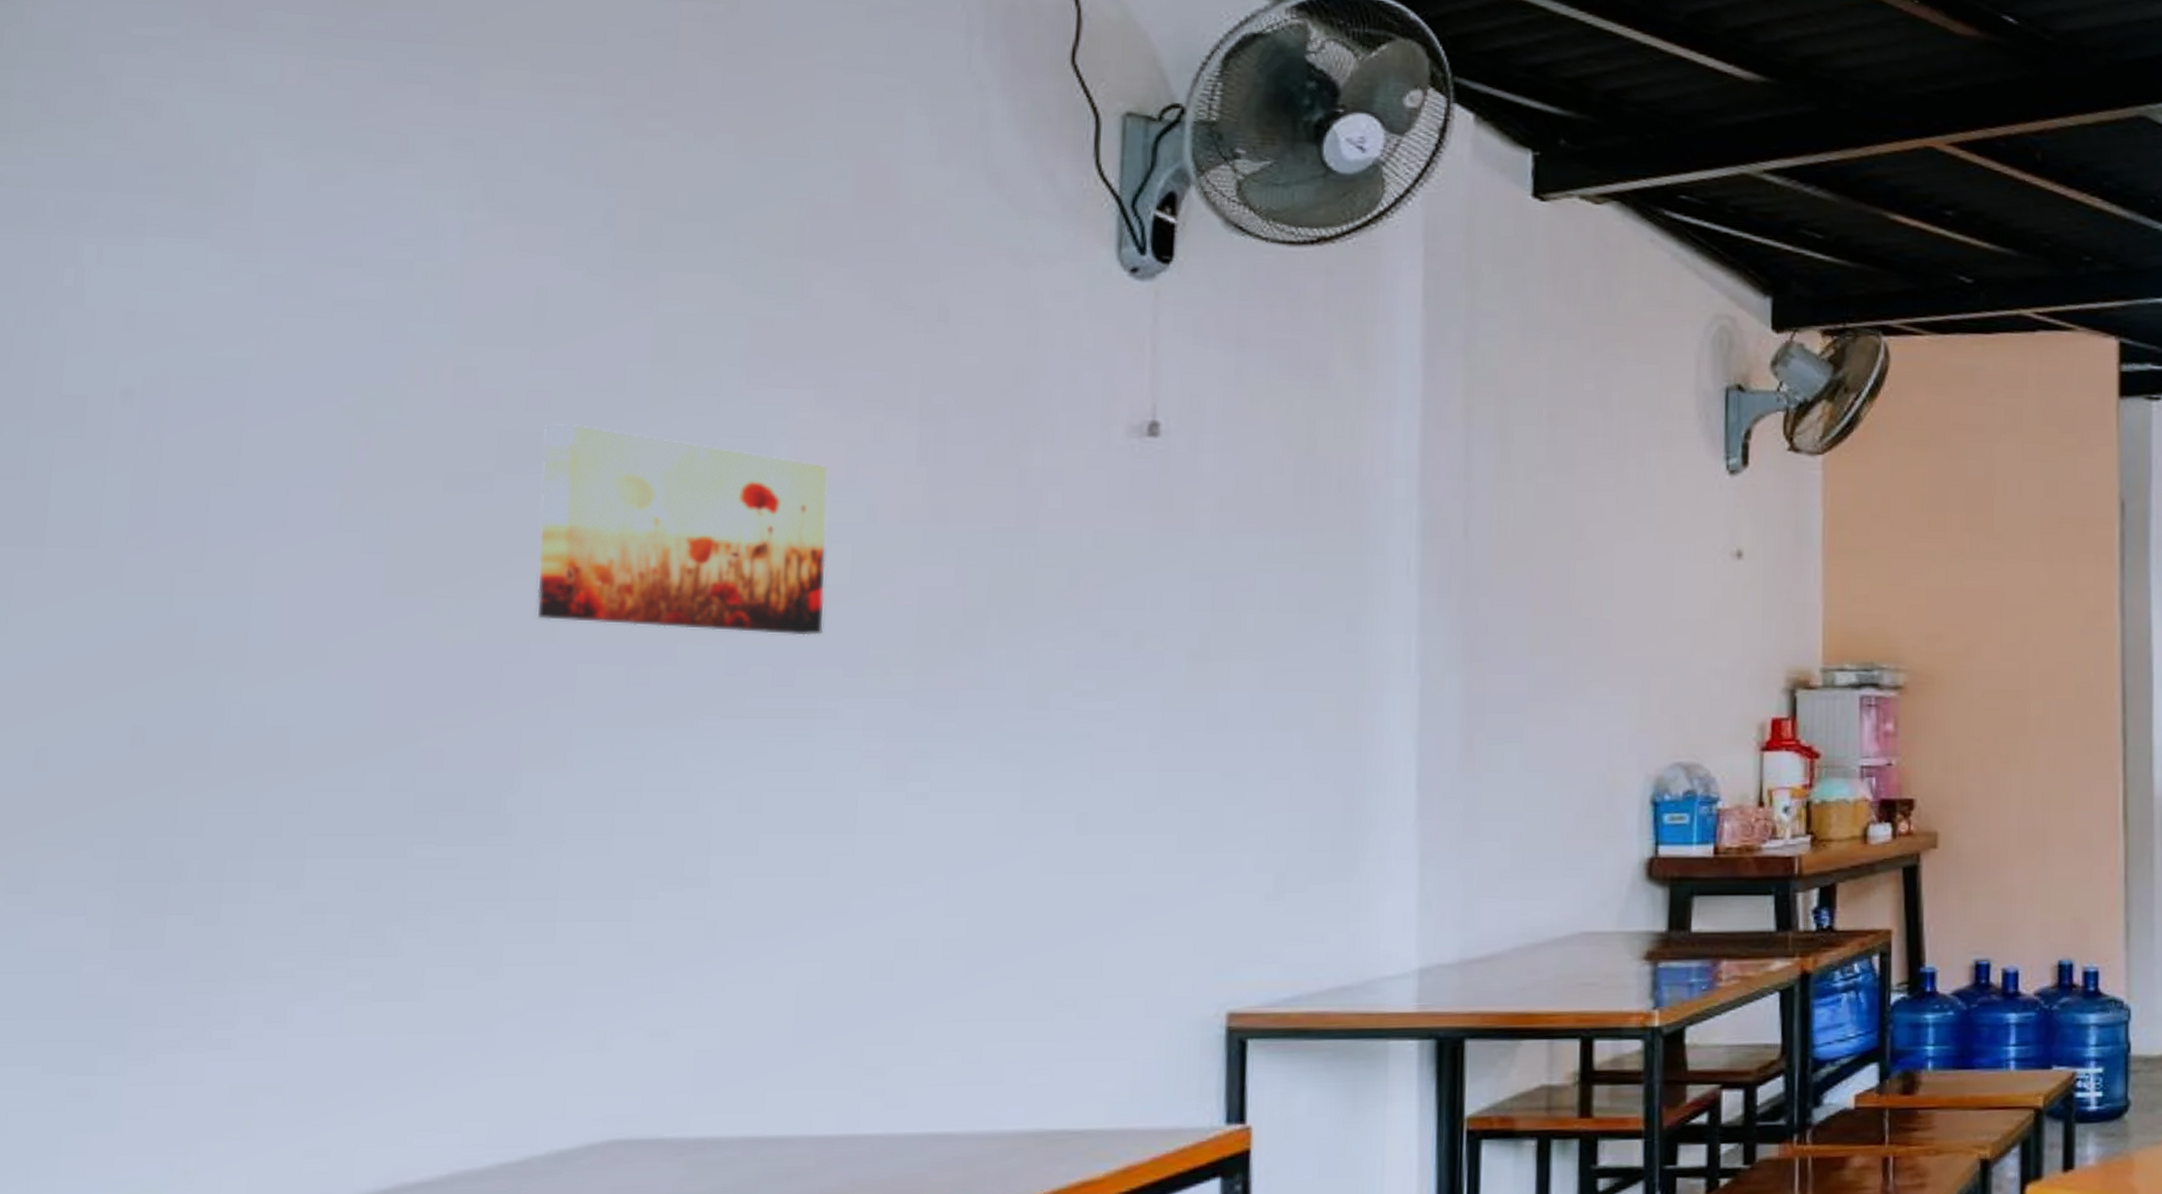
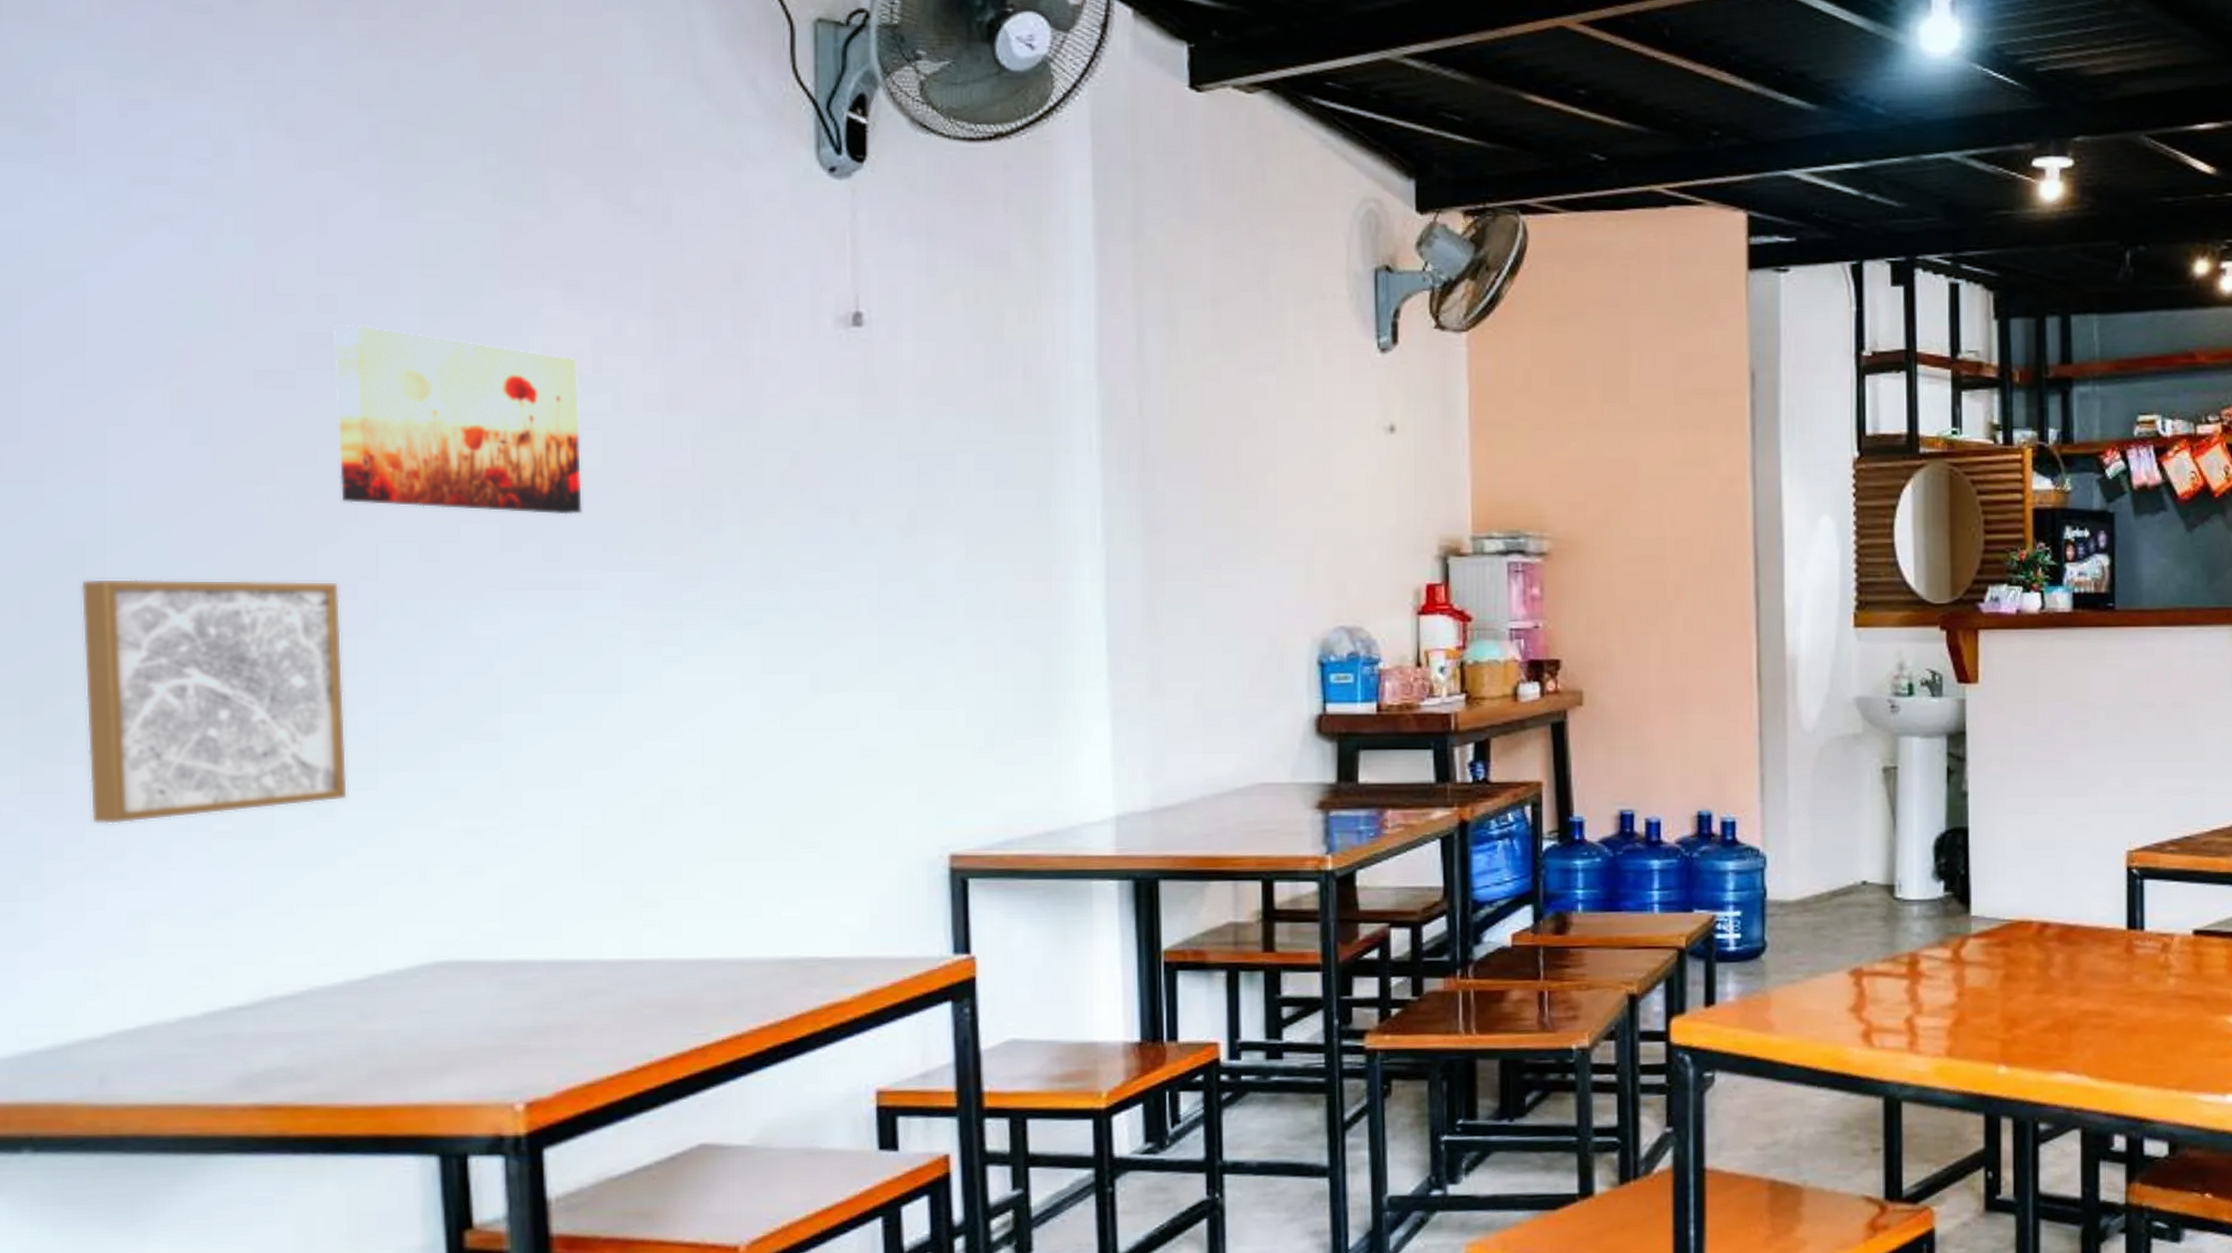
wall art: none [196,702,527,984] -> present [81,578,348,824]

